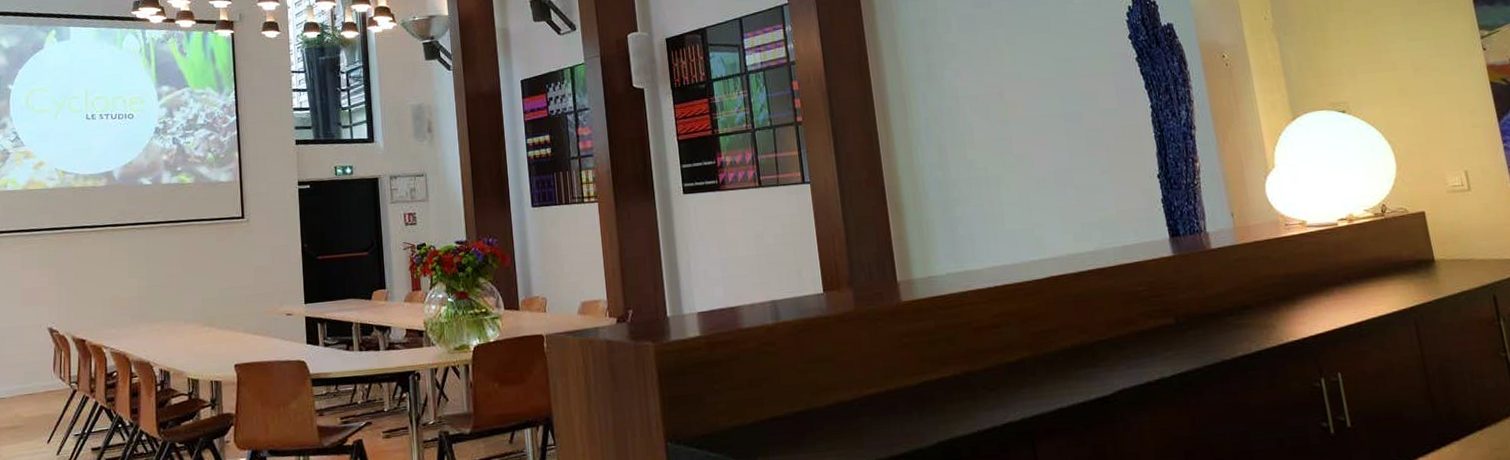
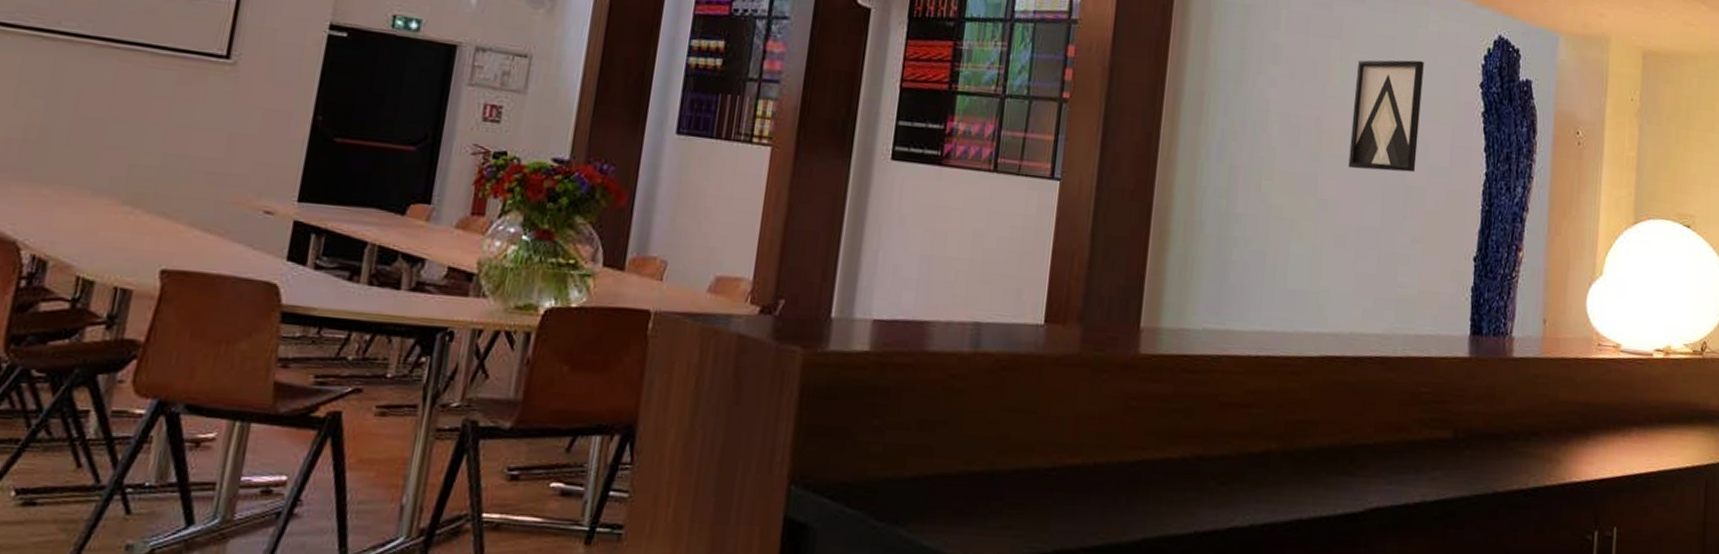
wall art: none [1021,29,1091,126] -> present [1348,60,1424,173]

